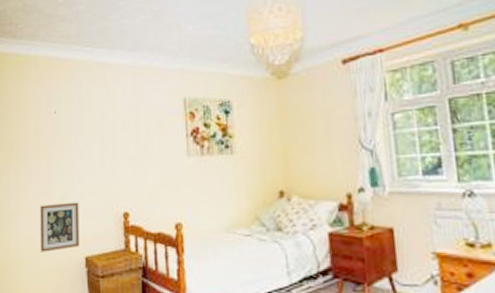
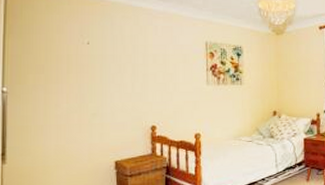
picture frame: present [40,202,80,252] -> none [70,118,110,159]

